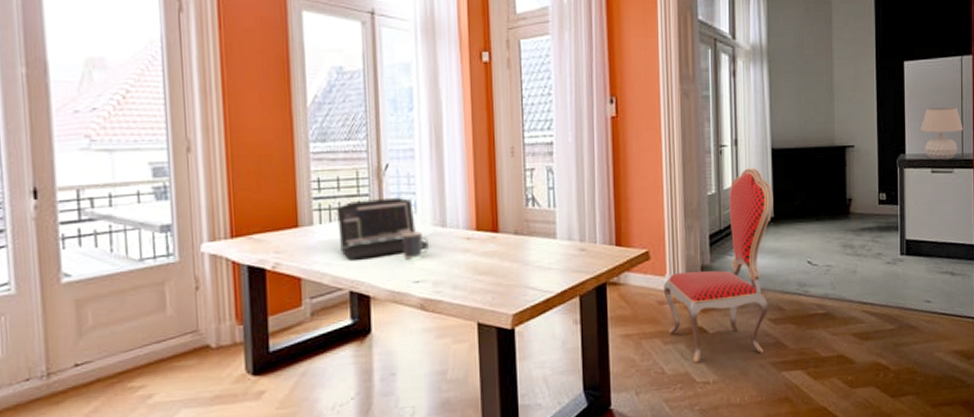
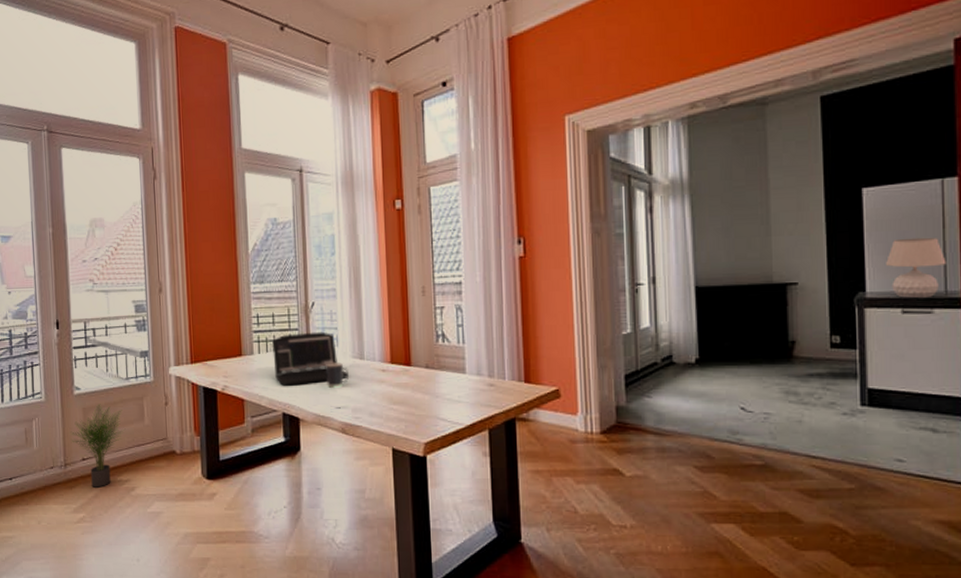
potted plant: none [56,293,138,400] -> present [70,404,125,488]
dining chair: present [663,168,773,363] -> none [574,307,698,505]

